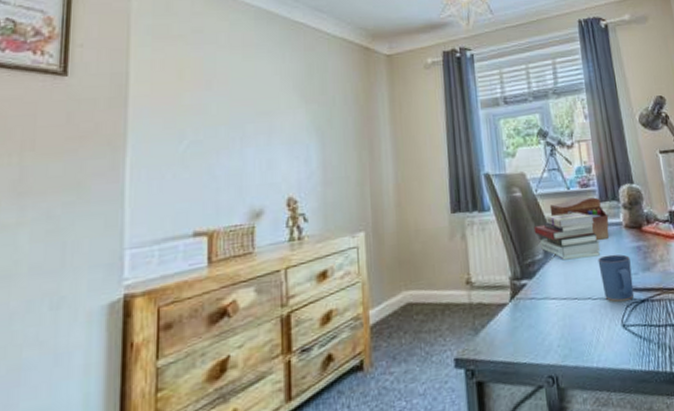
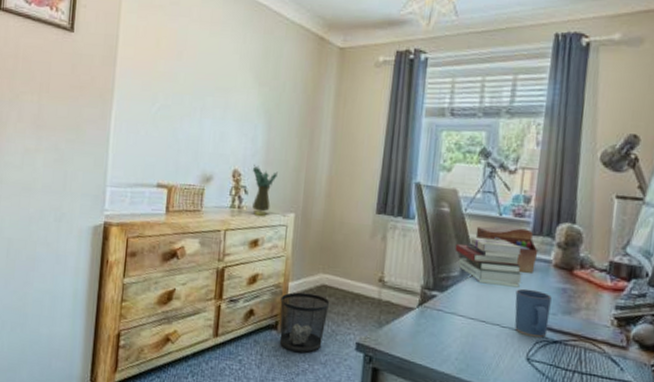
vase: none [309,188,339,245] -> present [252,165,278,217]
waste bin: none [362,315,419,392] -> present [279,292,330,353]

